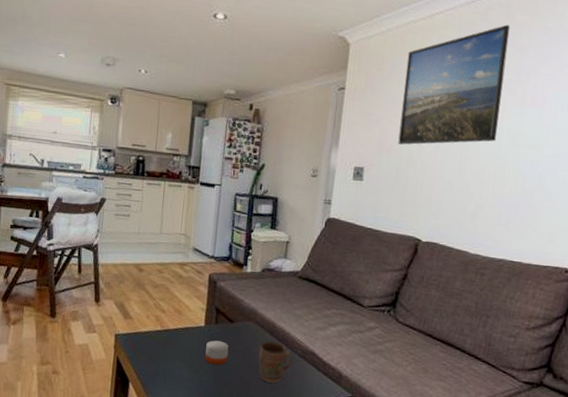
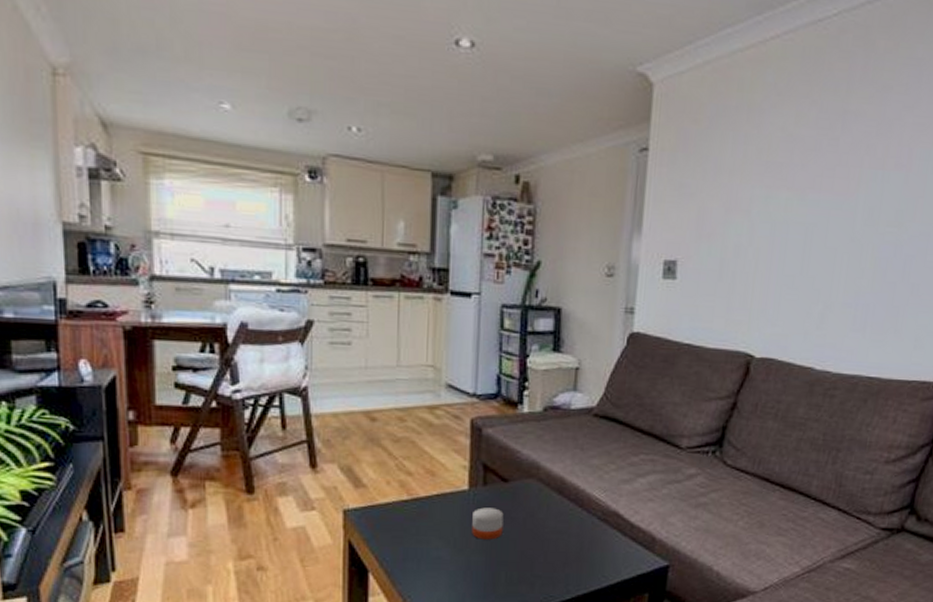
mug: present [258,341,294,383] -> none [544,503,592,557]
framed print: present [398,24,511,145] -> none [722,53,870,227]

